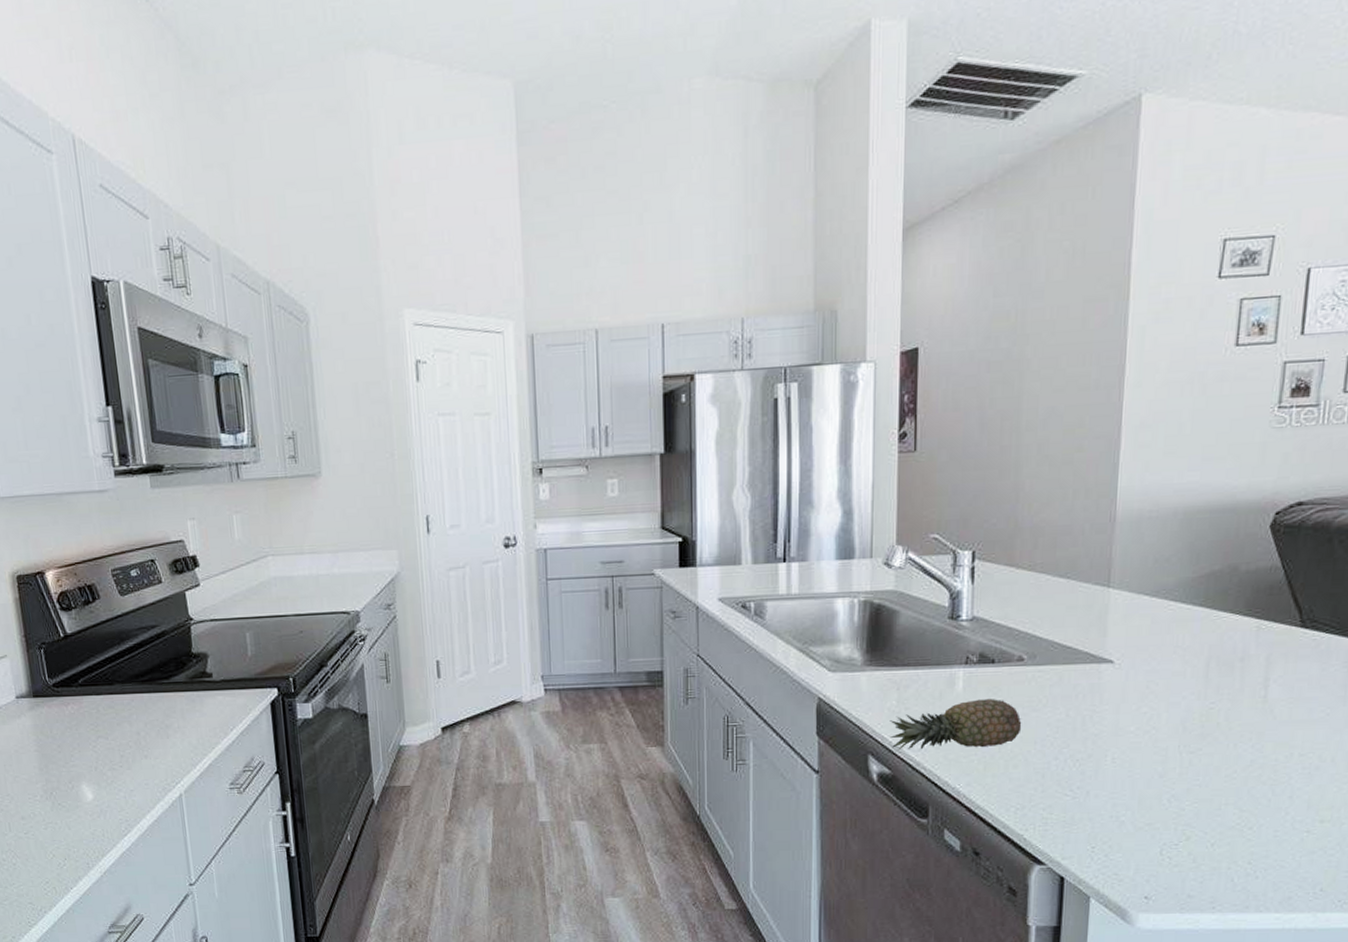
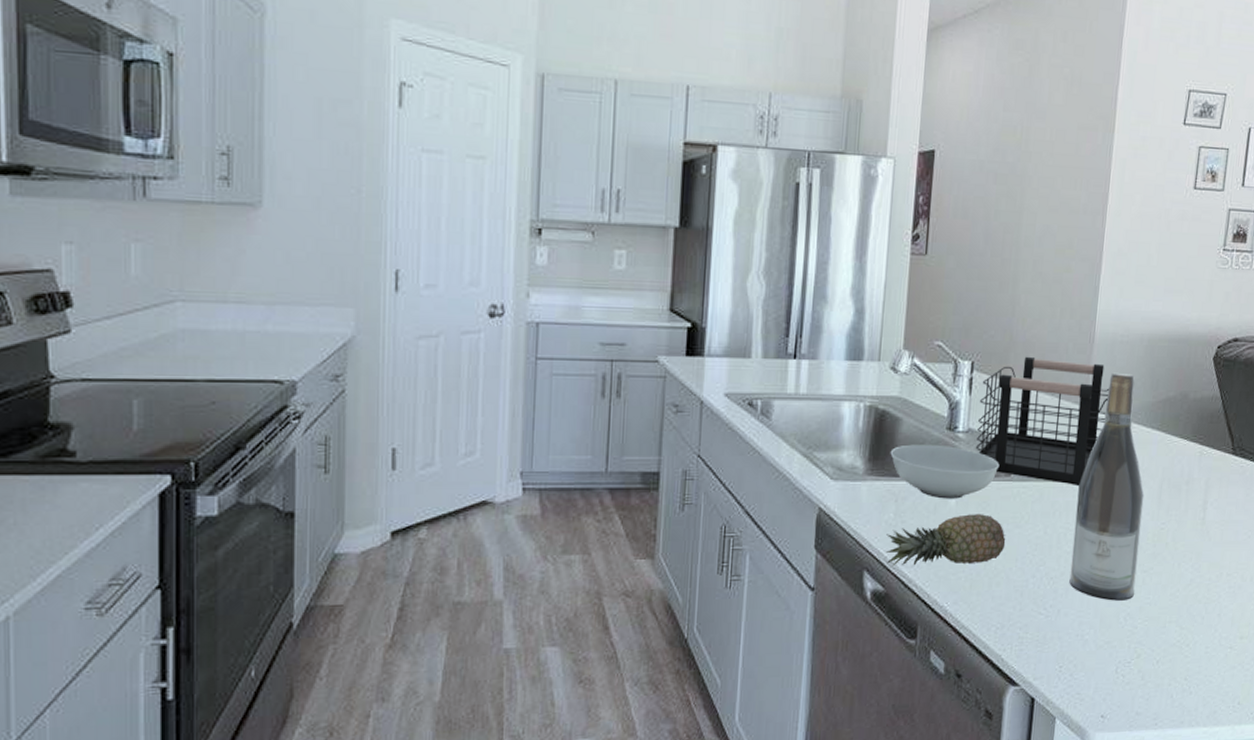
bowl: none [889,634,1010,686] -> present [890,444,1000,499]
dish rack: none [982,541,1138,668] -> present [976,356,1110,487]
wine bottle: none [1098,549,1187,783] -> present [1069,372,1145,601]

